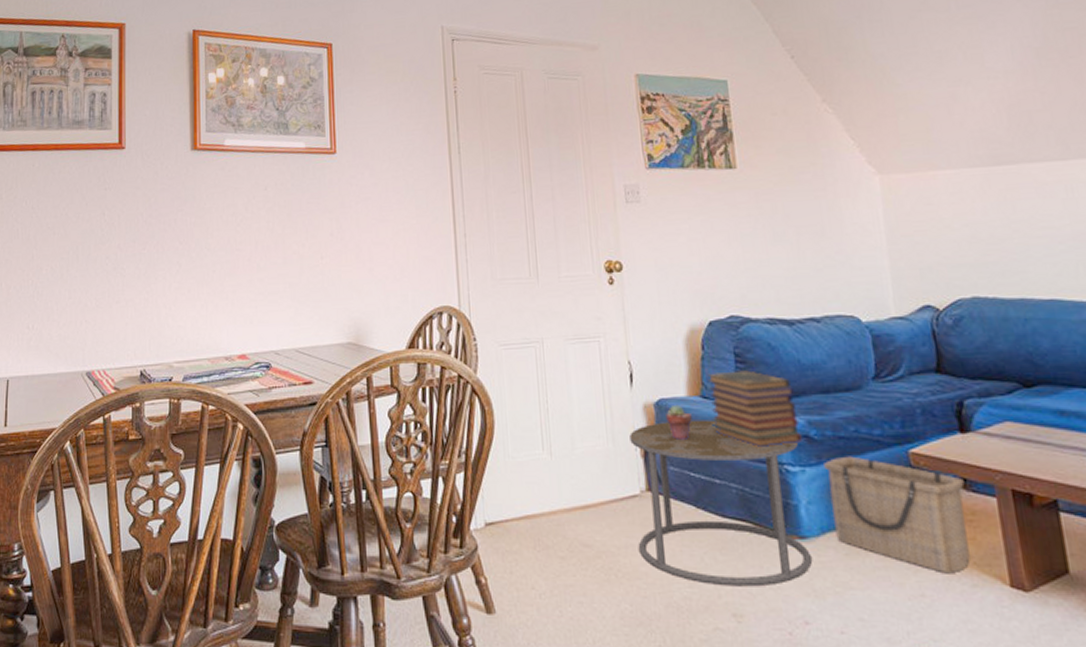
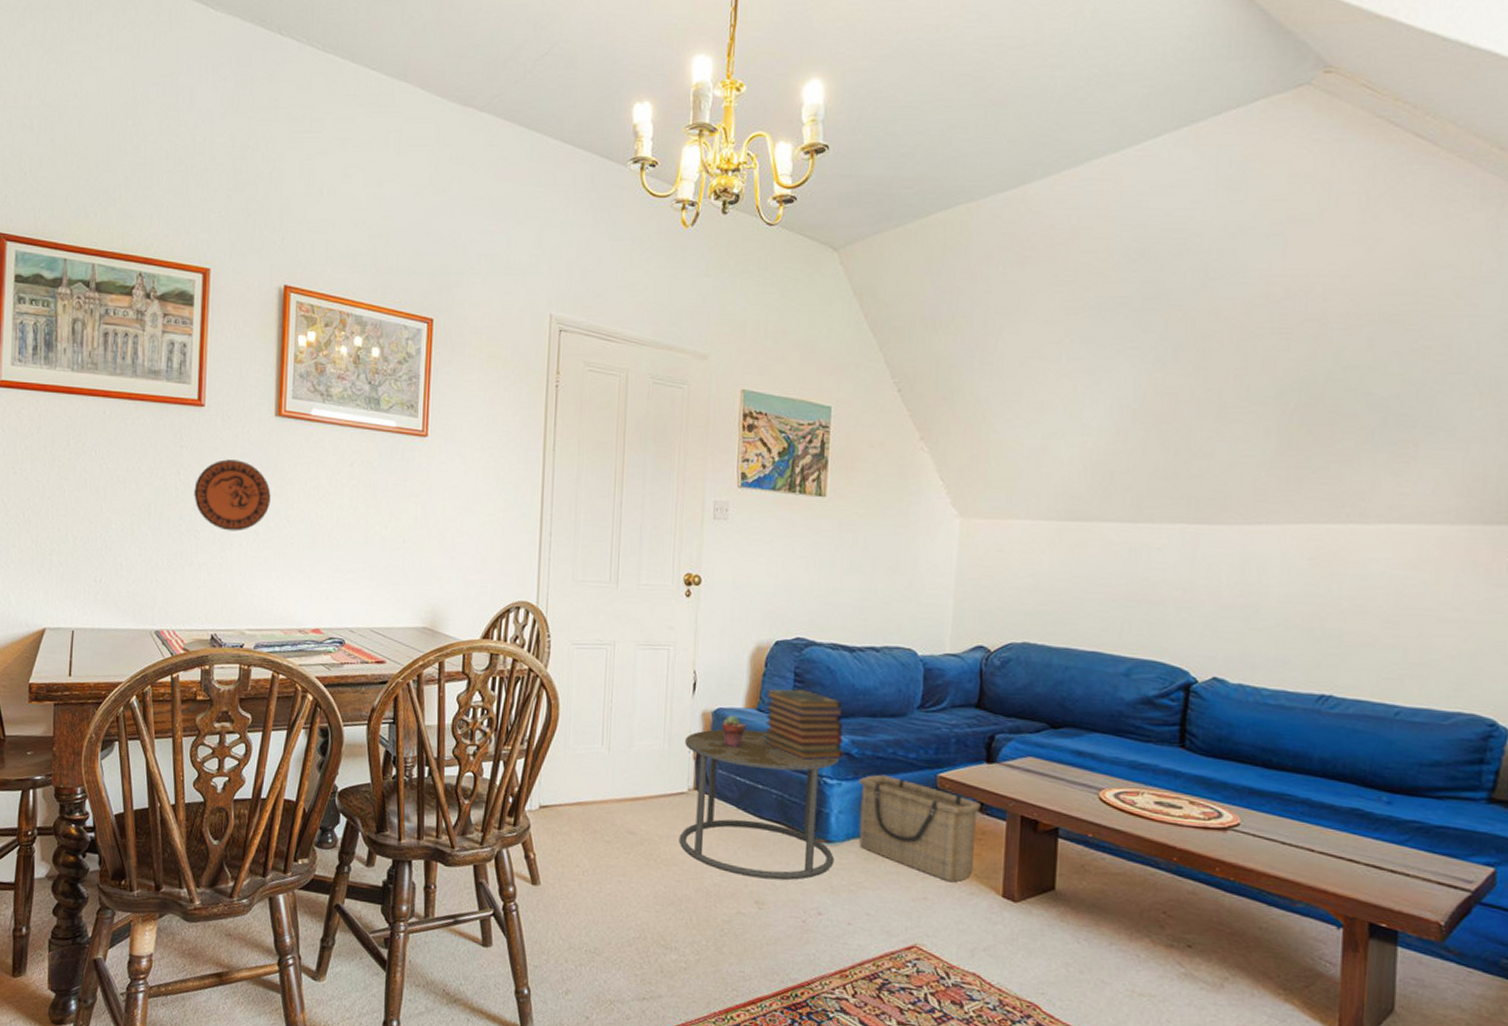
decorative plate: none [118,195,191,266] -> present [194,459,271,532]

